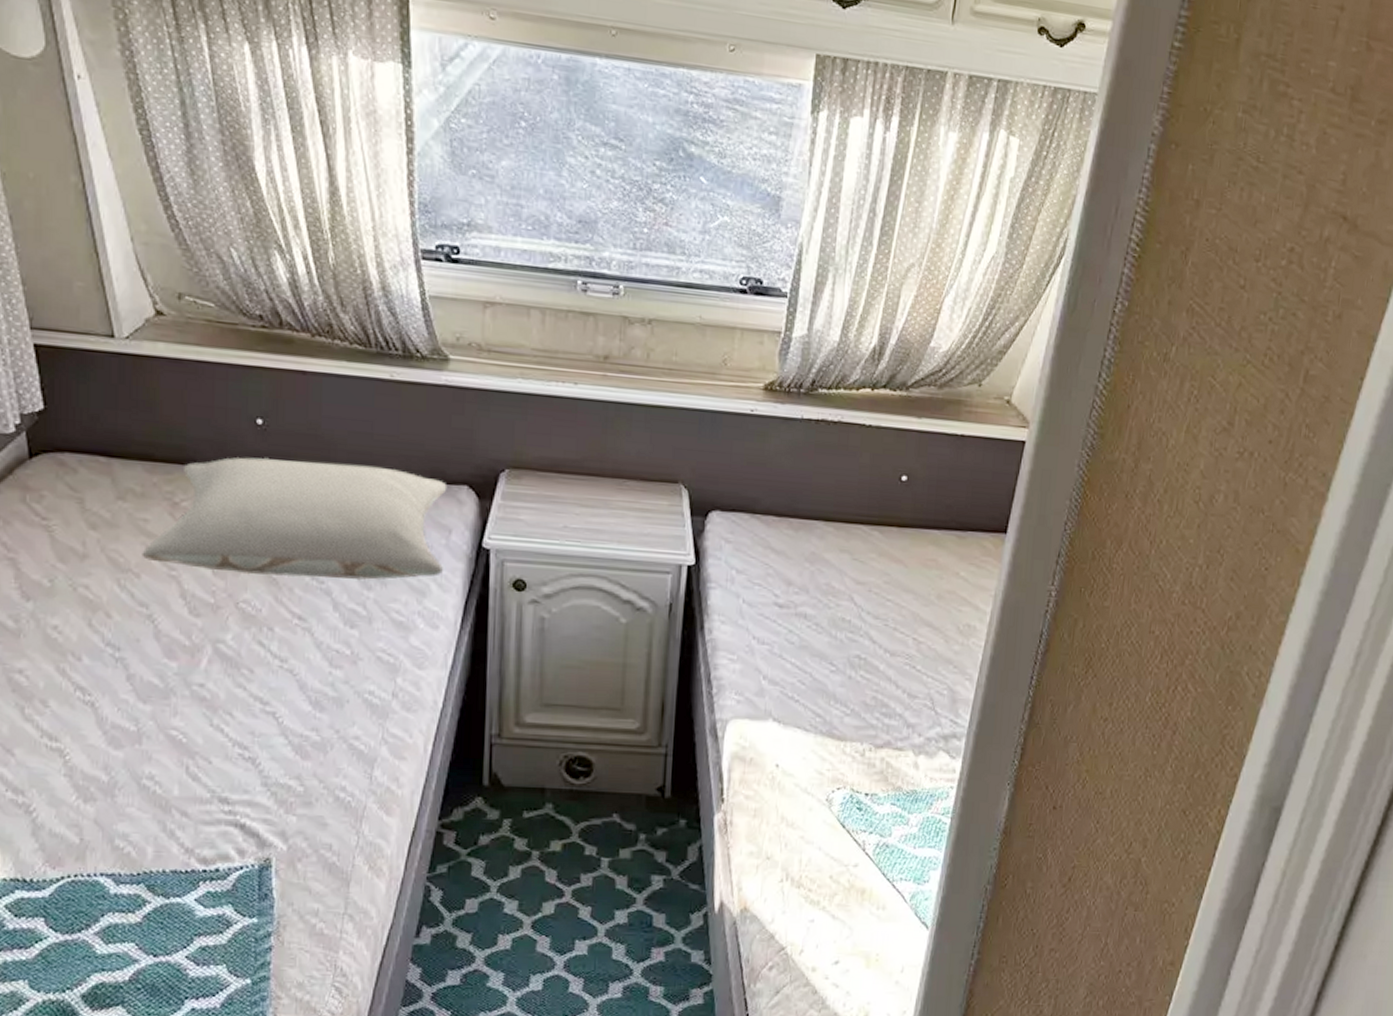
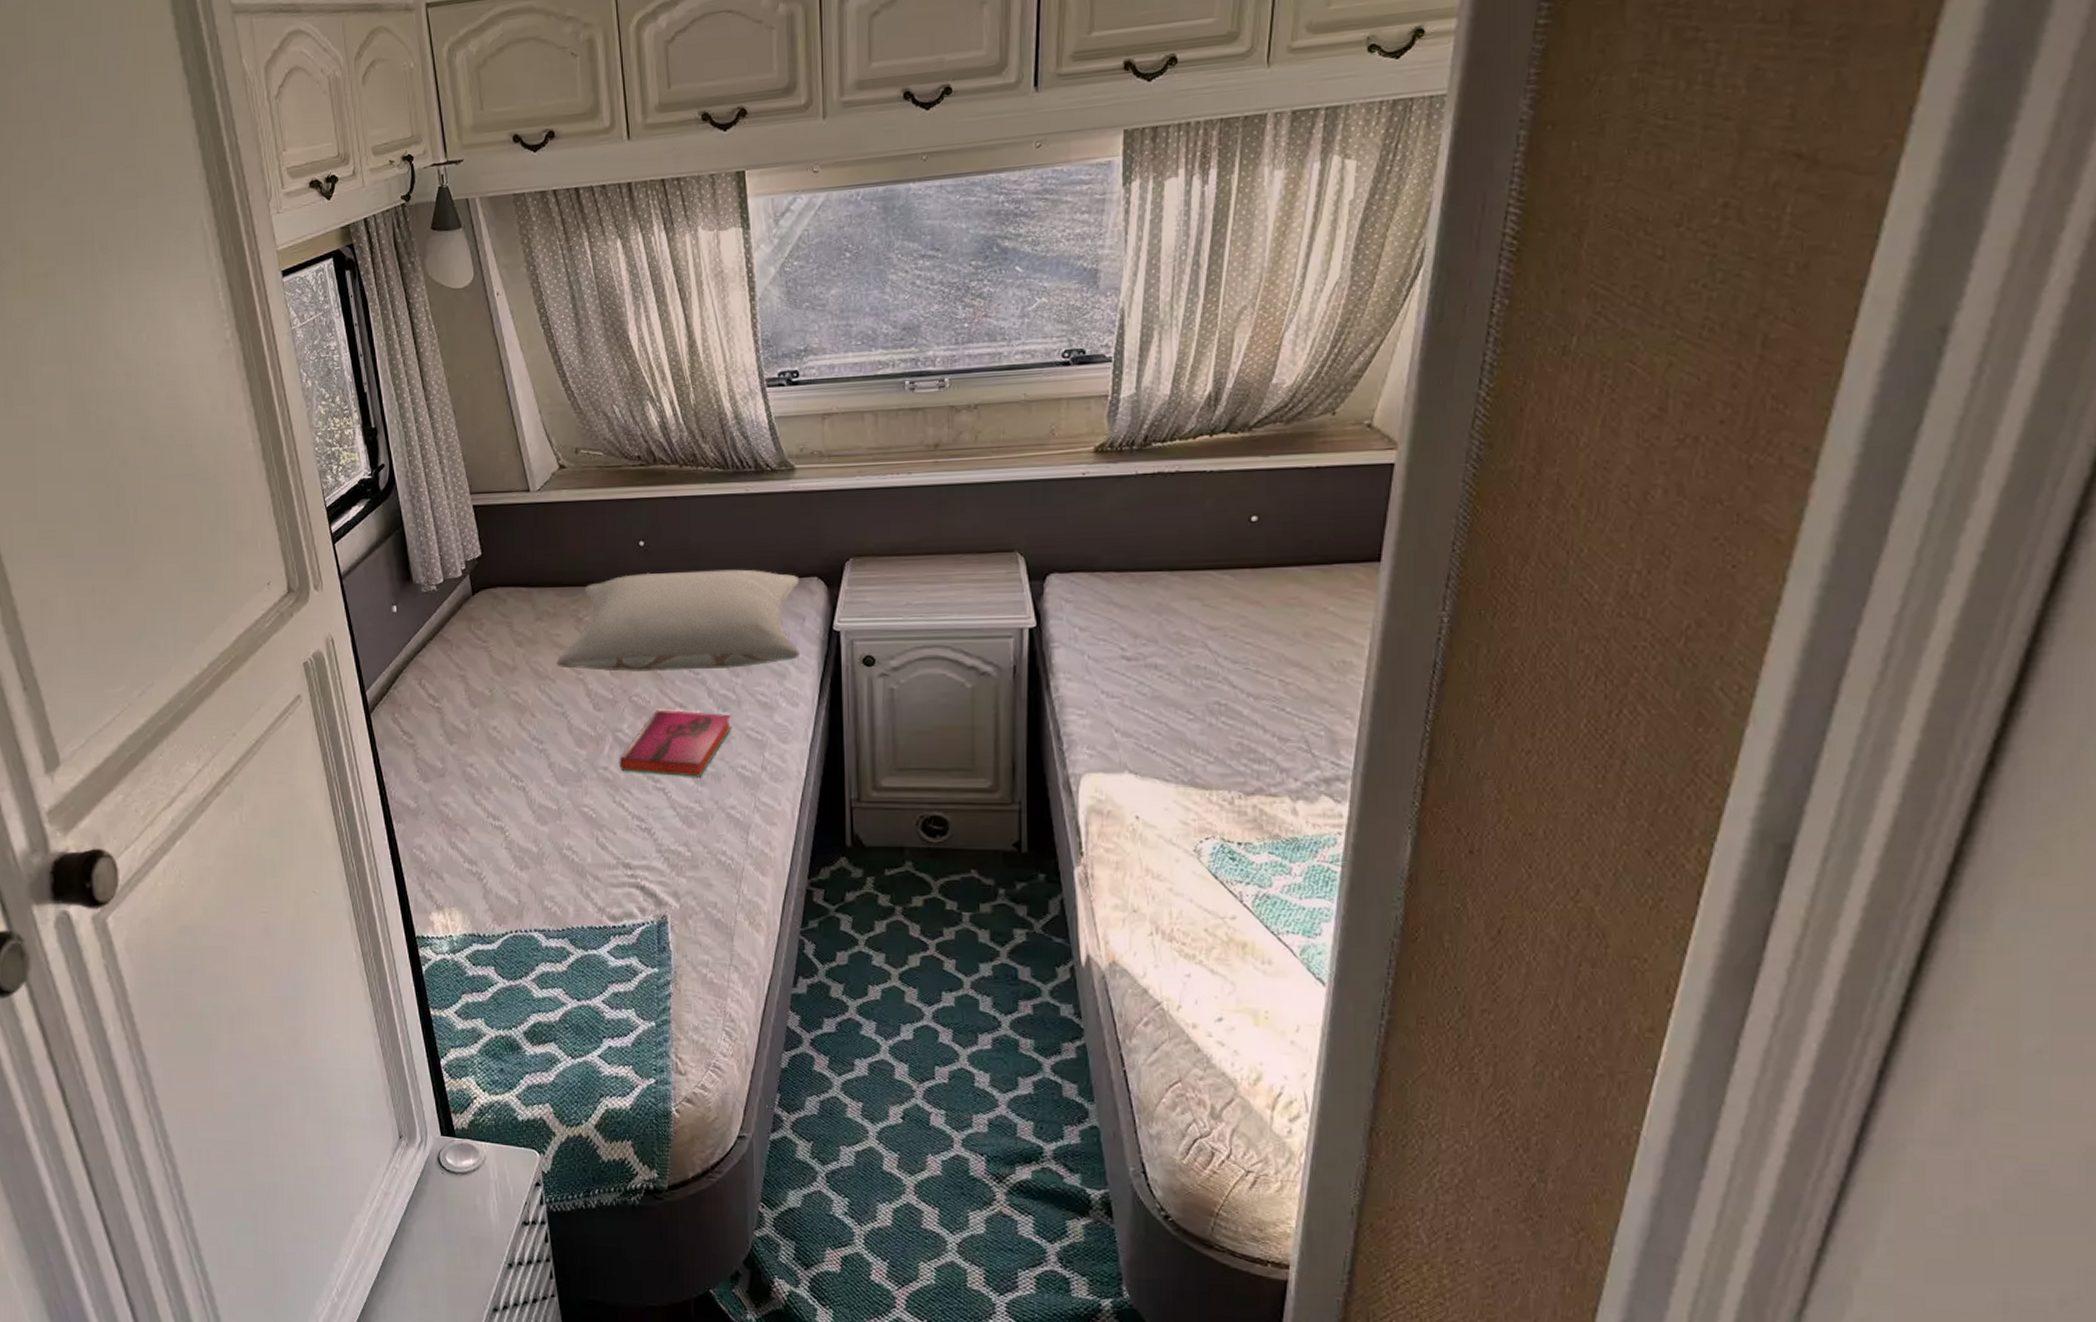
hardback book: none [219,620,360,702] -> present [619,709,732,777]

